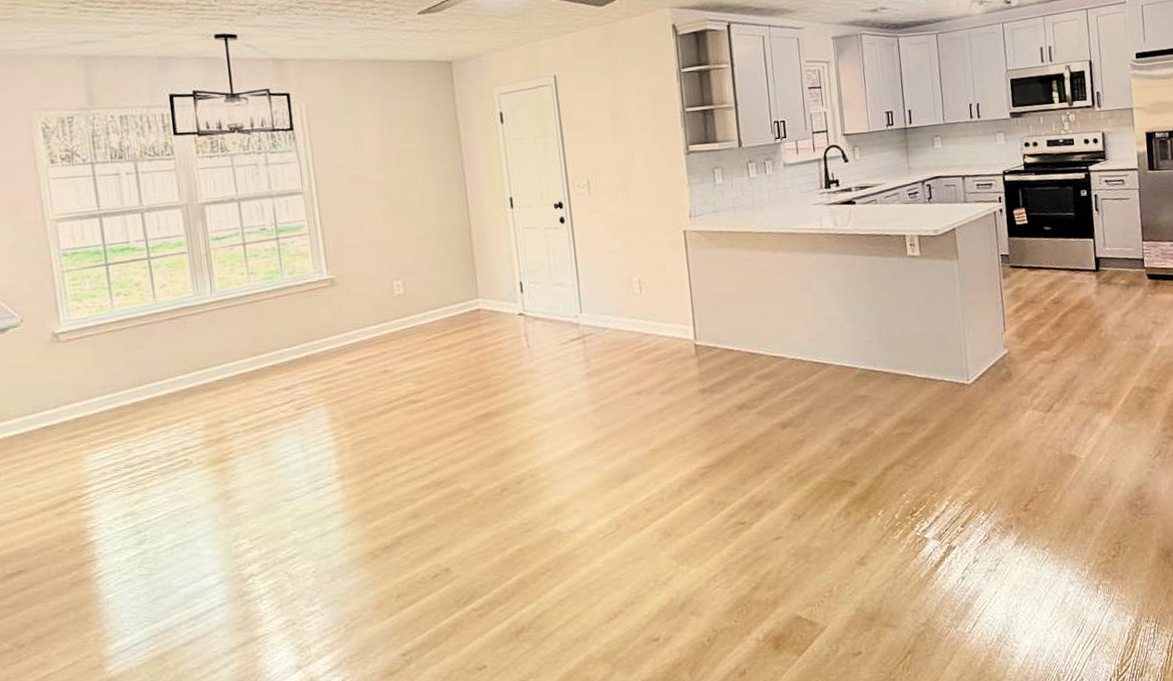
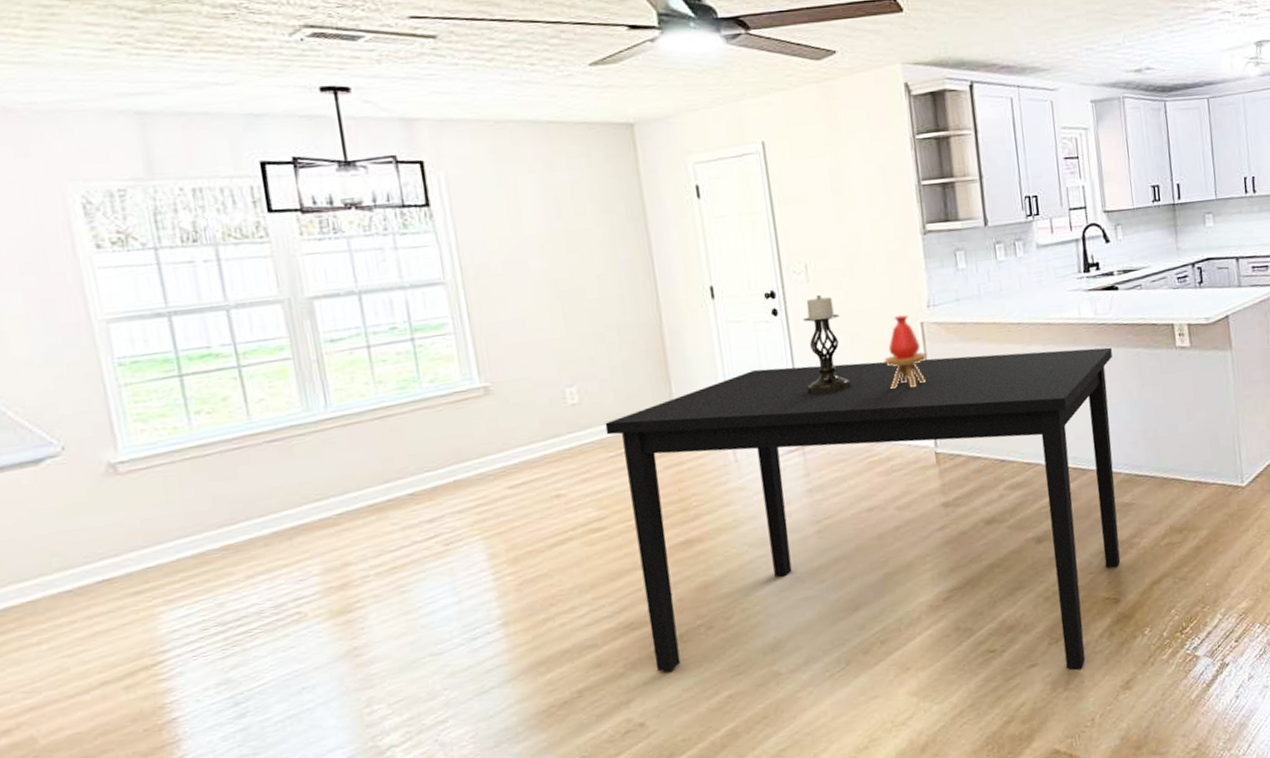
dining table: none [424,255,857,544] -> present [605,347,1121,672]
candle holder: none [585,205,624,292] -> present [802,294,851,395]
vase: none [652,223,689,288] -> present [884,314,928,388]

